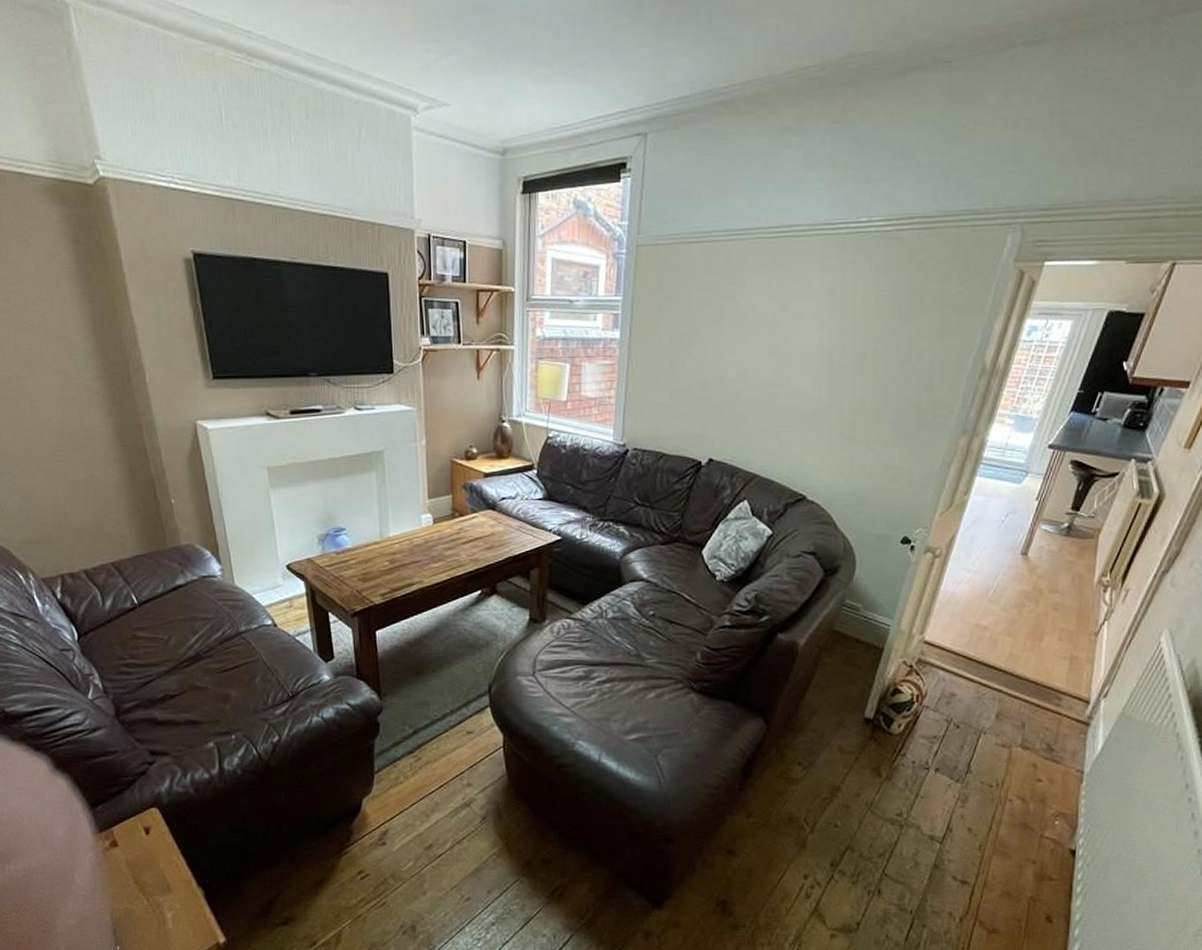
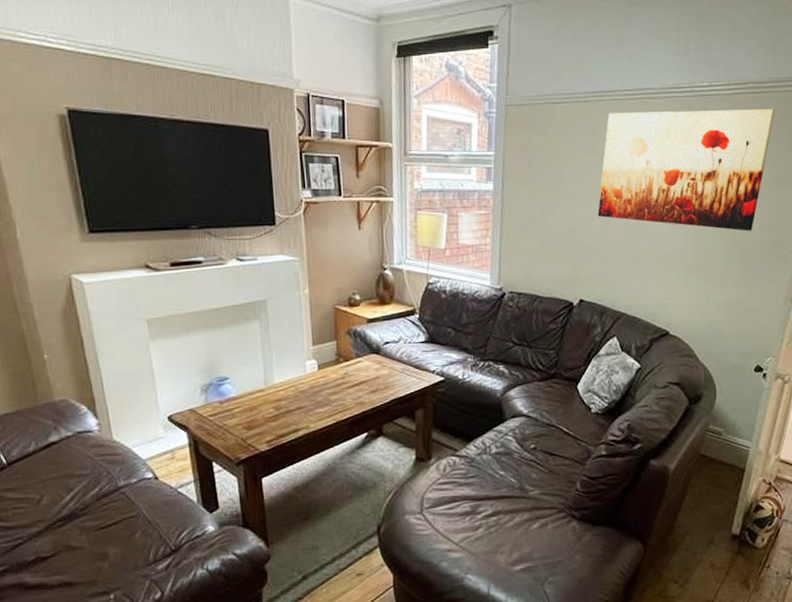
wall art: none [732,247,943,387] -> present [597,109,775,231]

